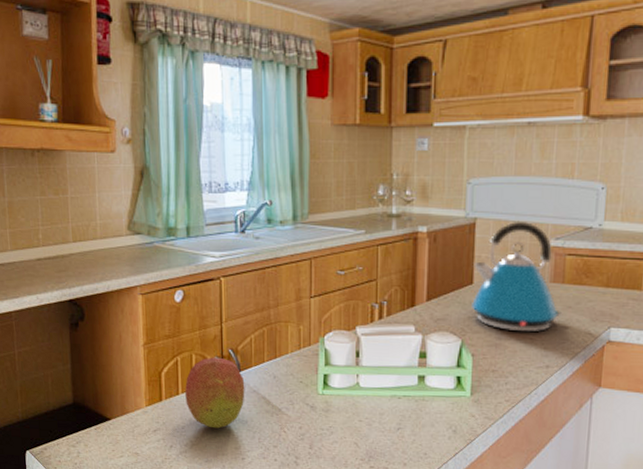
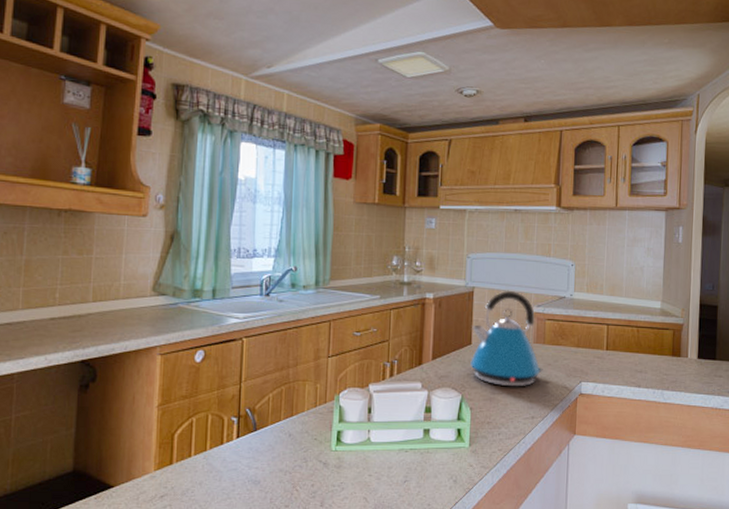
fruit: present [185,357,245,429] -> none [198,417,260,491]

